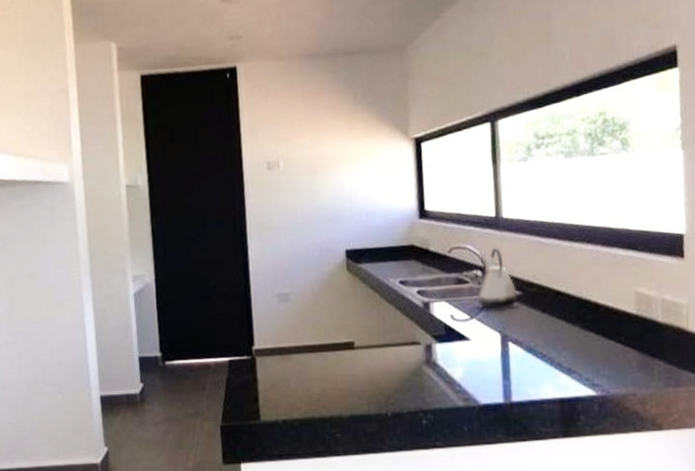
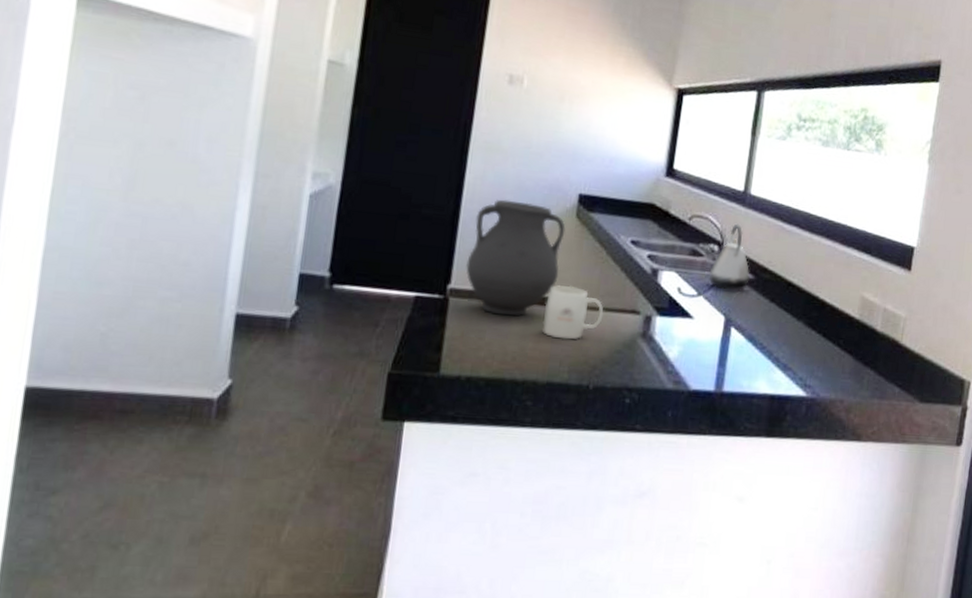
vase: none [264,266,342,365] -> present [466,199,566,316]
mug: none [335,330,388,377] -> present [542,285,604,340]

